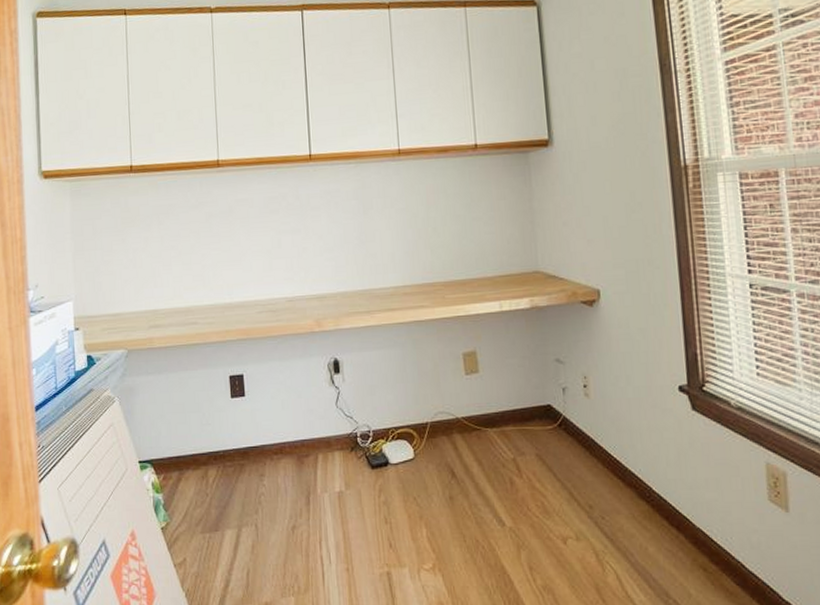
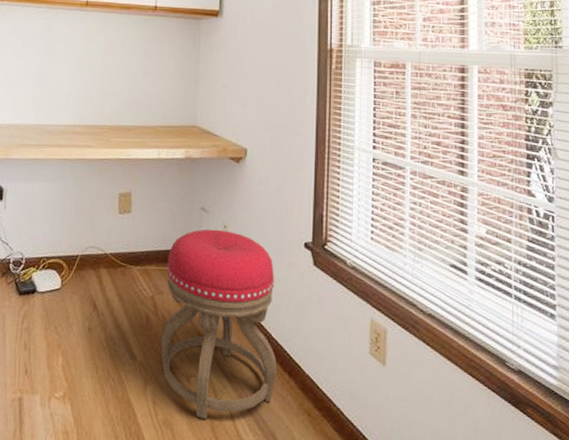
stool: none [525,381,663,581] -> present [160,229,277,419]

